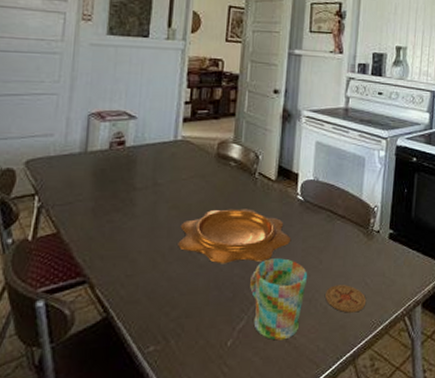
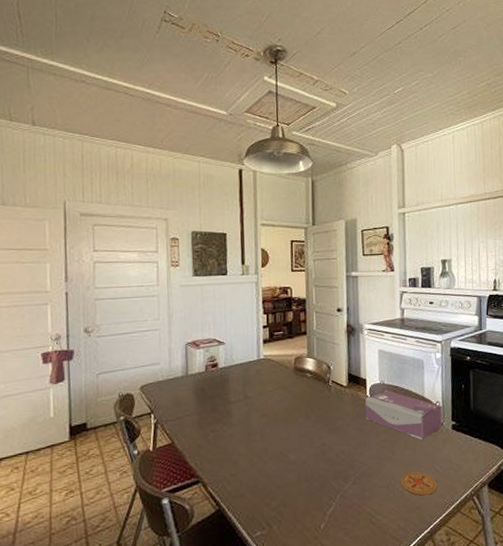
decorative bowl: present [178,209,292,264] -> none [270,412,366,460]
mug: present [250,258,308,341] -> none [334,452,384,522]
tissue box: none [293,189,380,248] -> present [365,390,443,440]

